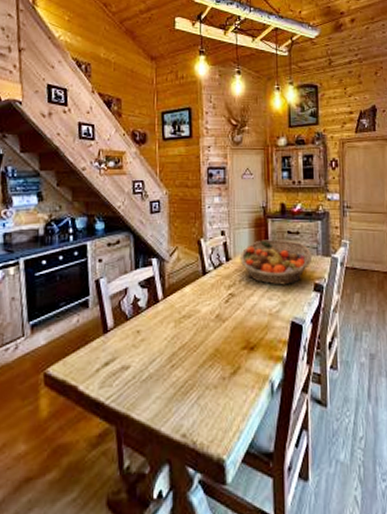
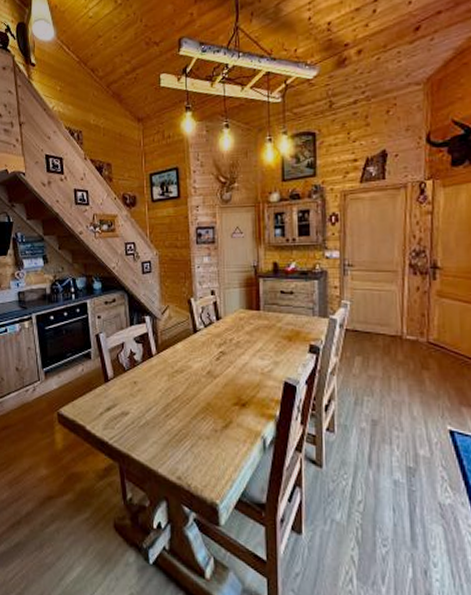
fruit basket: present [240,239,313,285] -> none [230,299,308,346]

